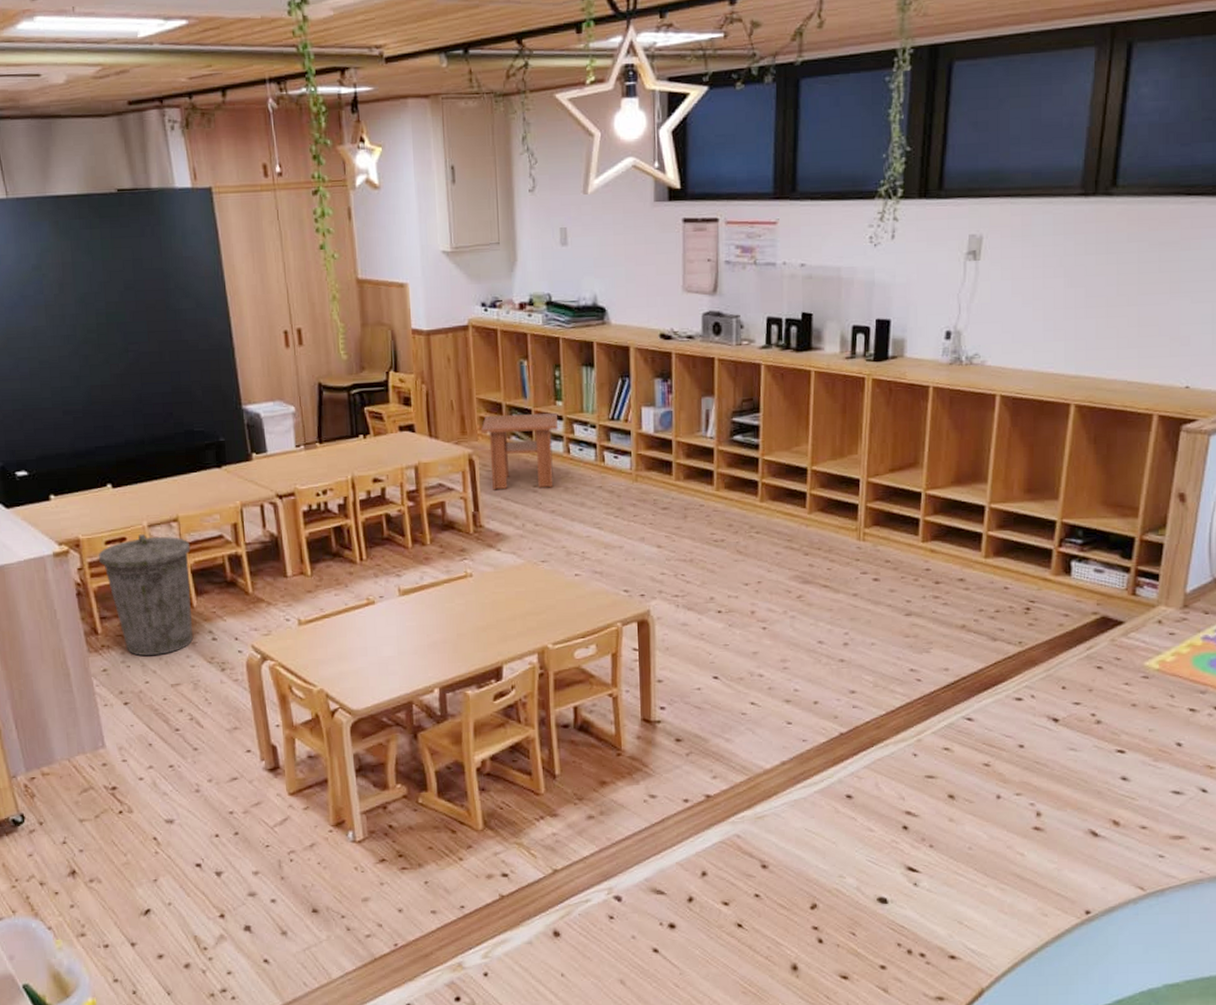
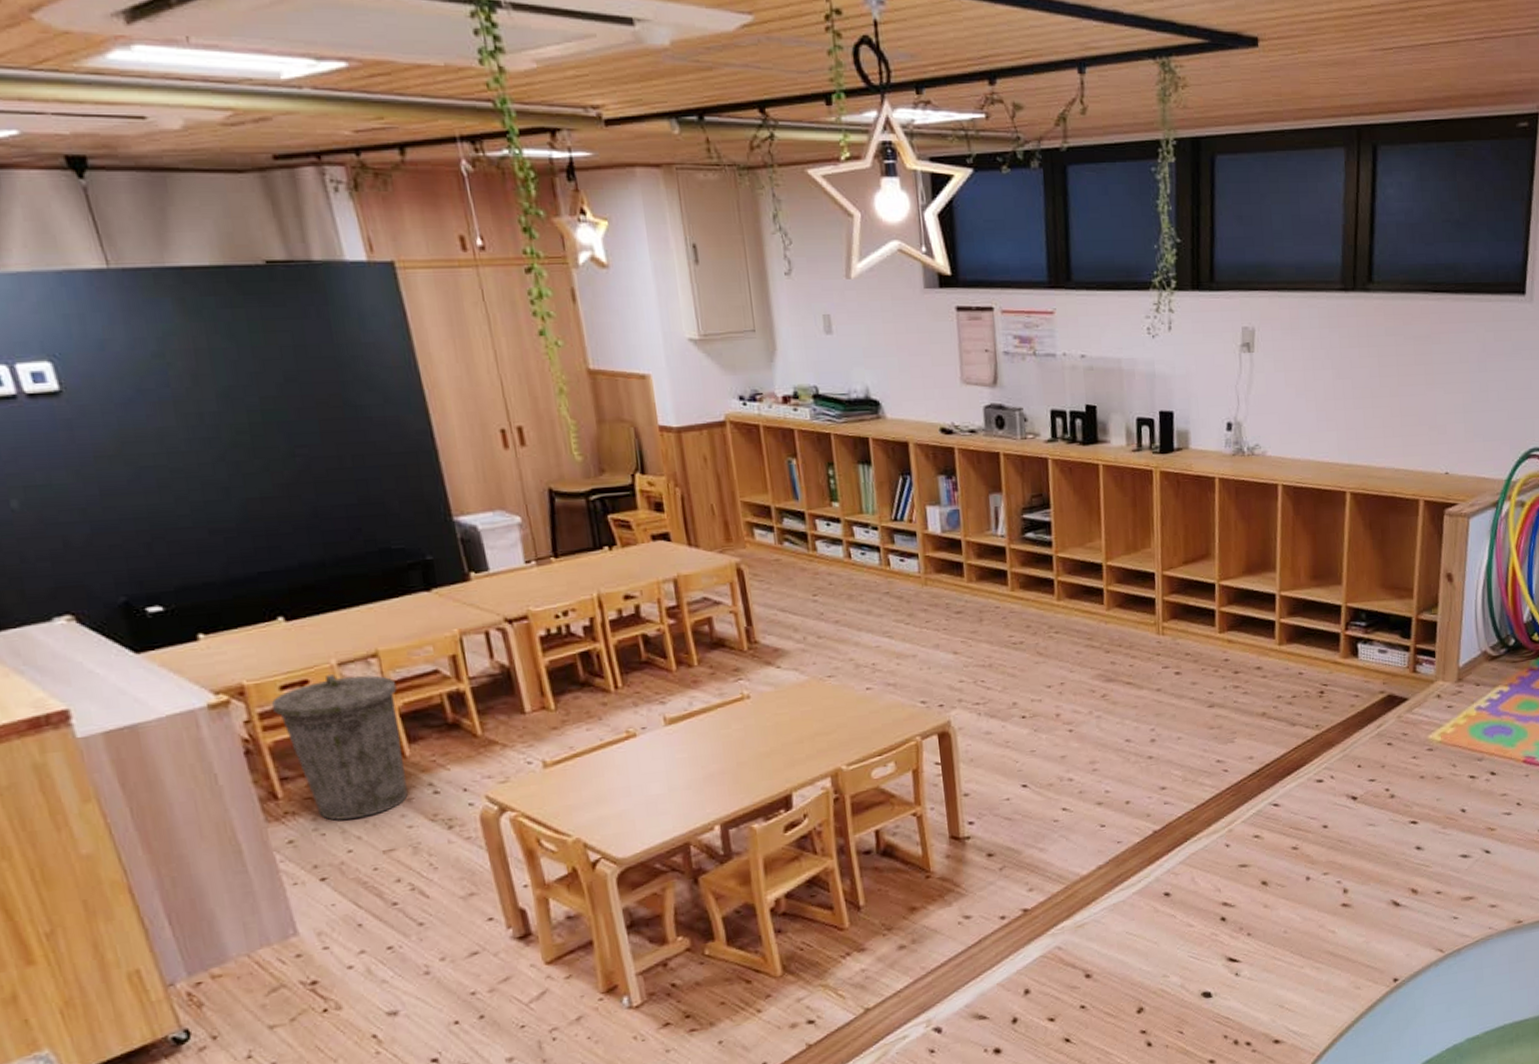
coffee table: present [481,413,558,490] -> none [748,515,836,602]

